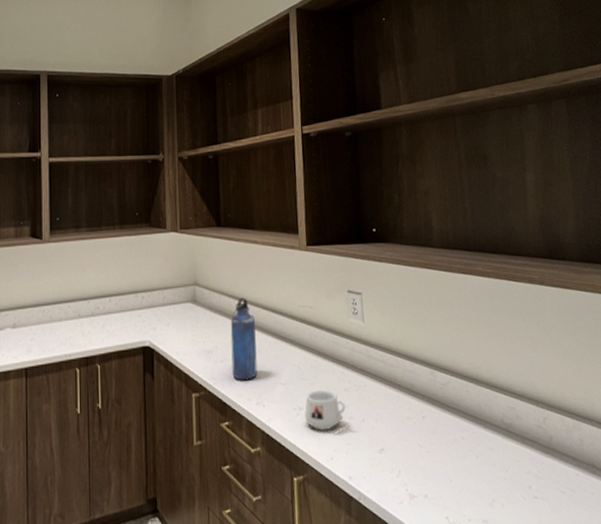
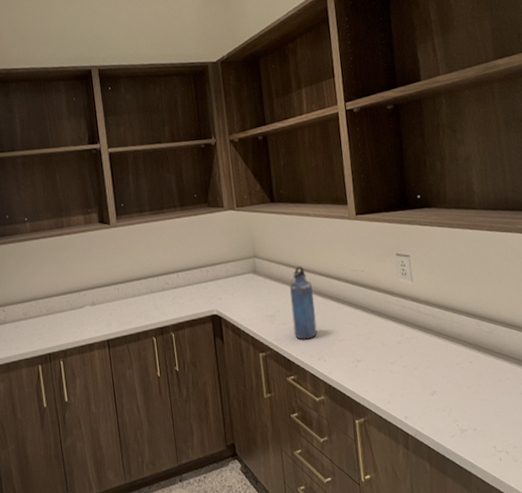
mug: present [305,389,346,431] -> none [362,343,400,379]

